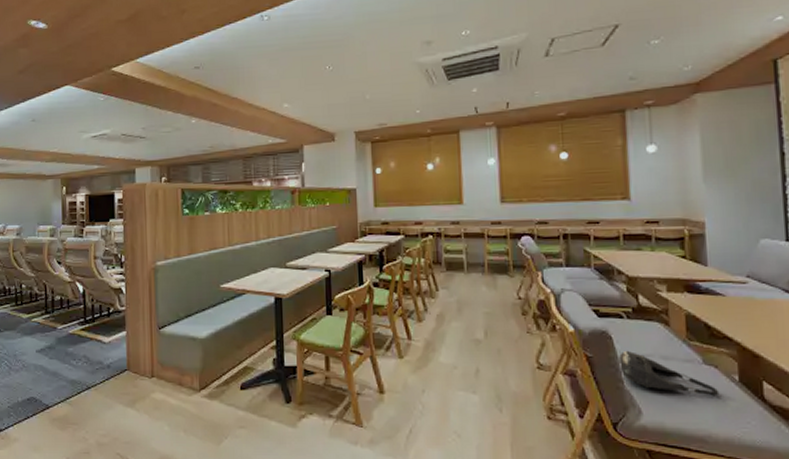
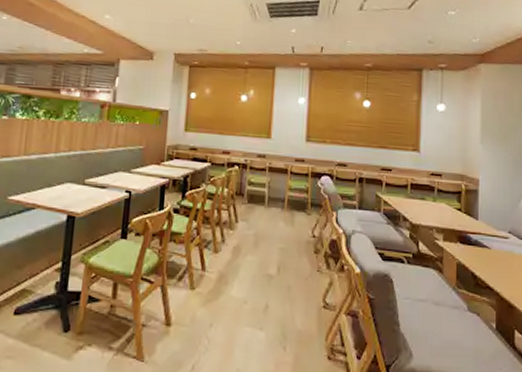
handbag: present [619,350,720,397] -> none [397,294,479,343]

